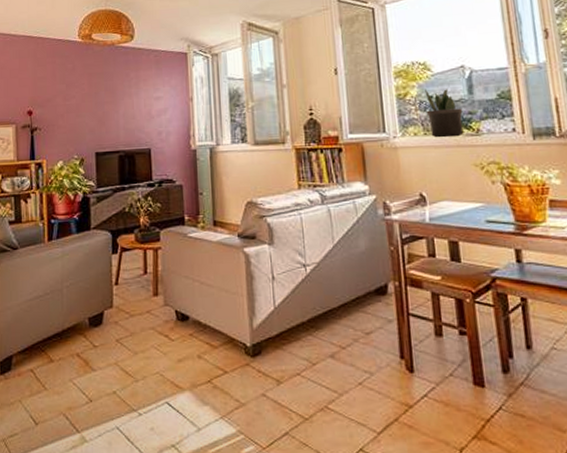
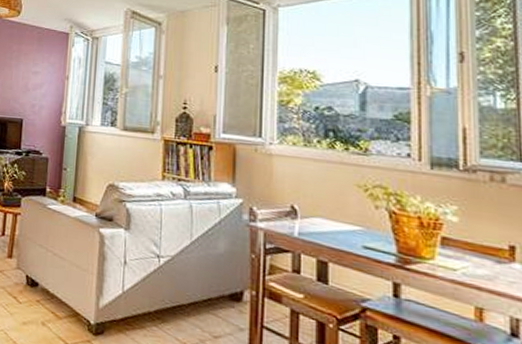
planter: present [425,87,463,138] -> none [311,99,351,154]

